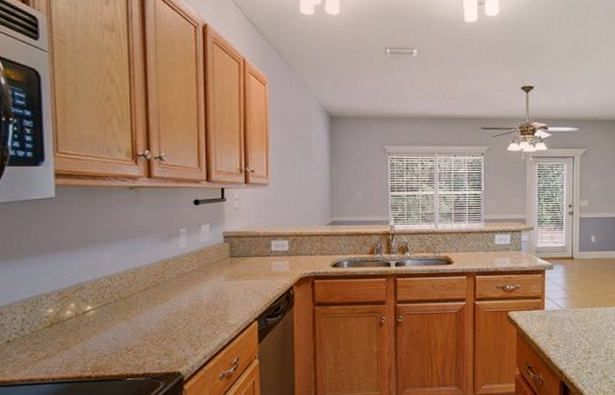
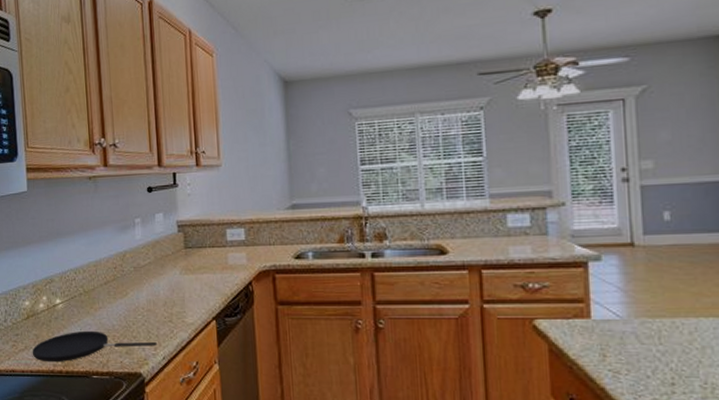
frying pan: none [55,335,199,369] -> present [32,330,158,363]

